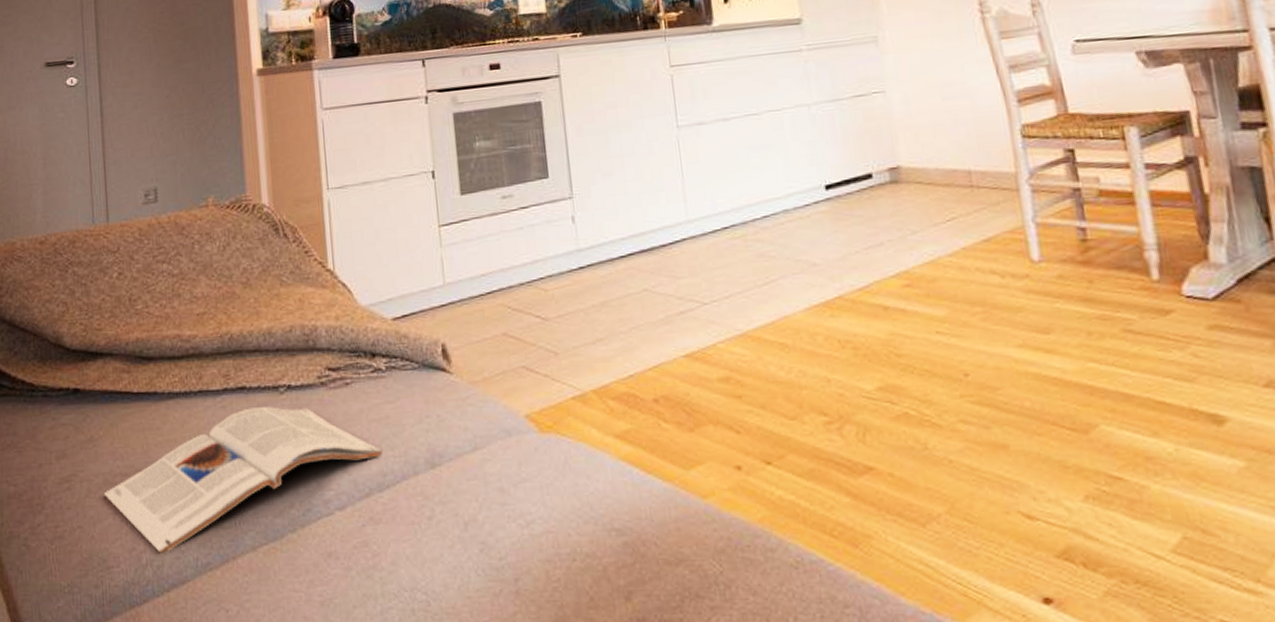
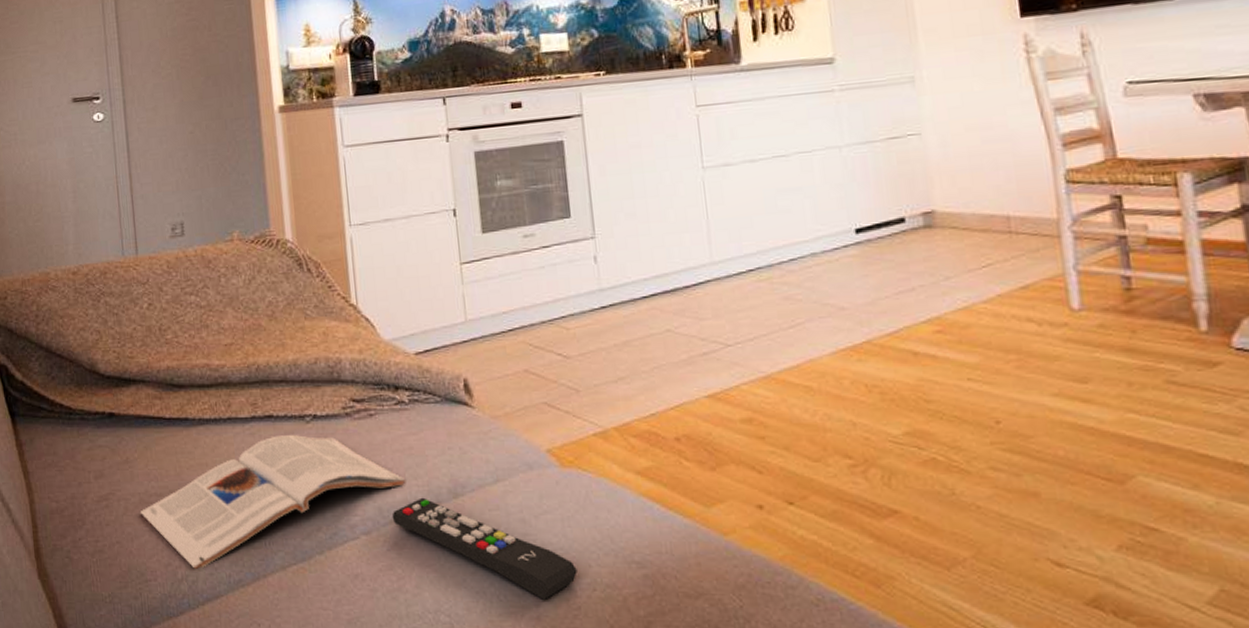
remote control: none [367,468,557,572] -> present [392,497,577,600]

